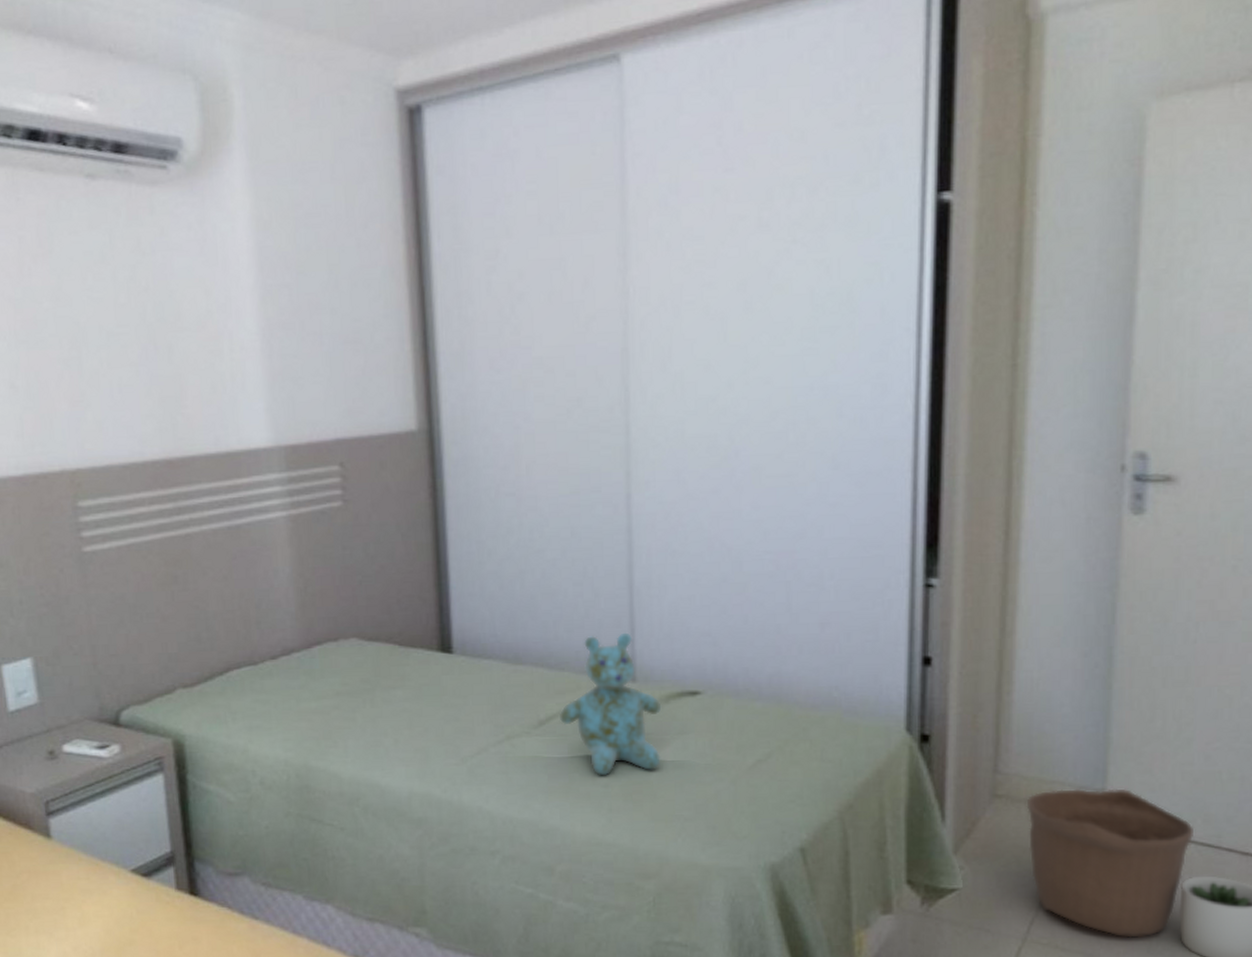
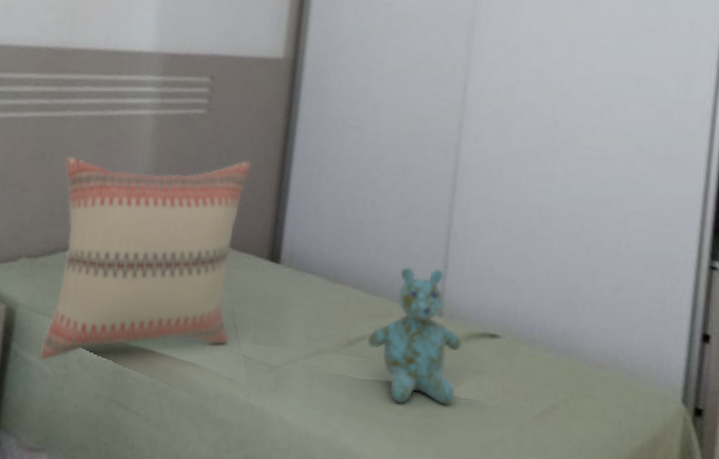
pillow: none [200,550,412,788] -> present [39,156,251,360]

